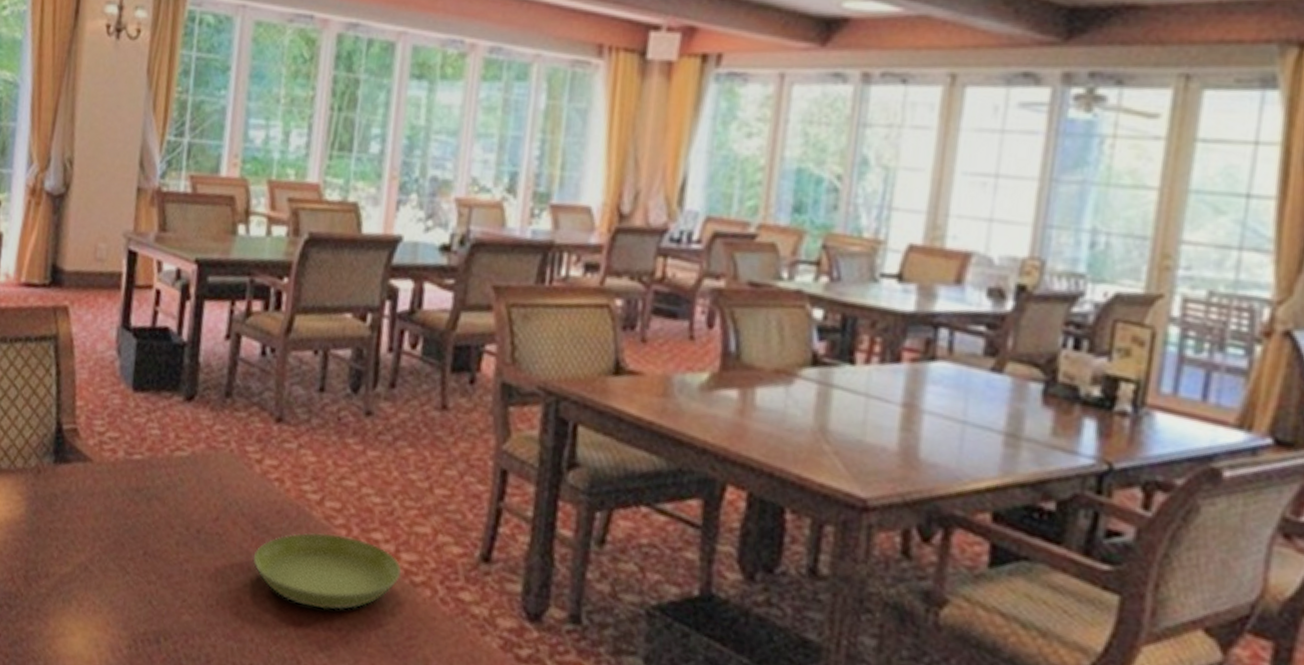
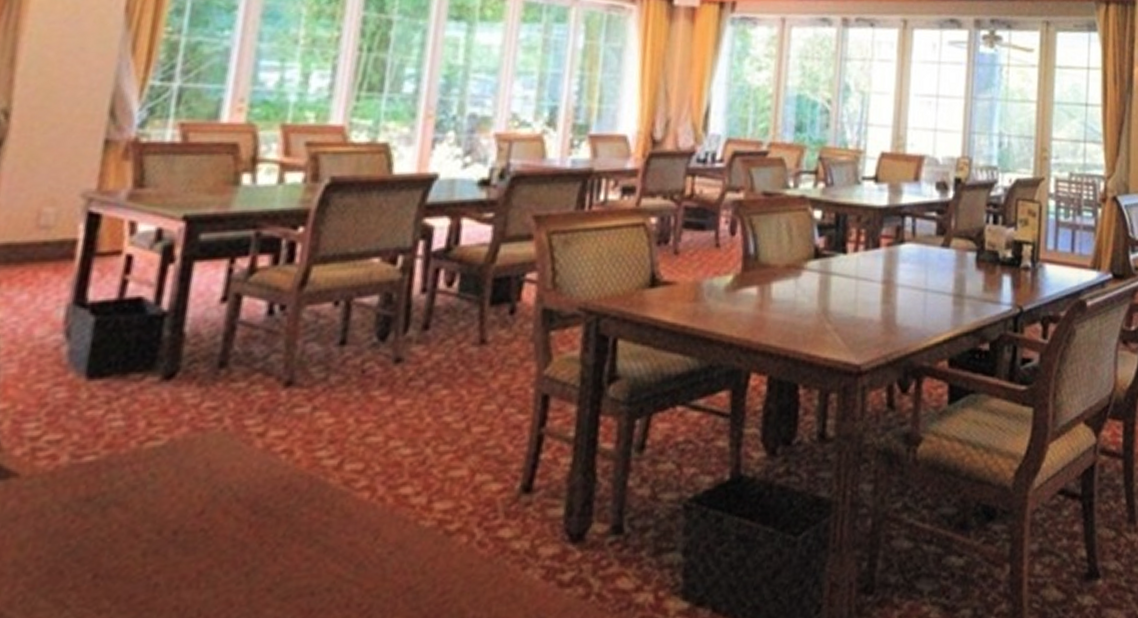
saucer: present [253,532,401,610] -> none [250,498,434,589]

